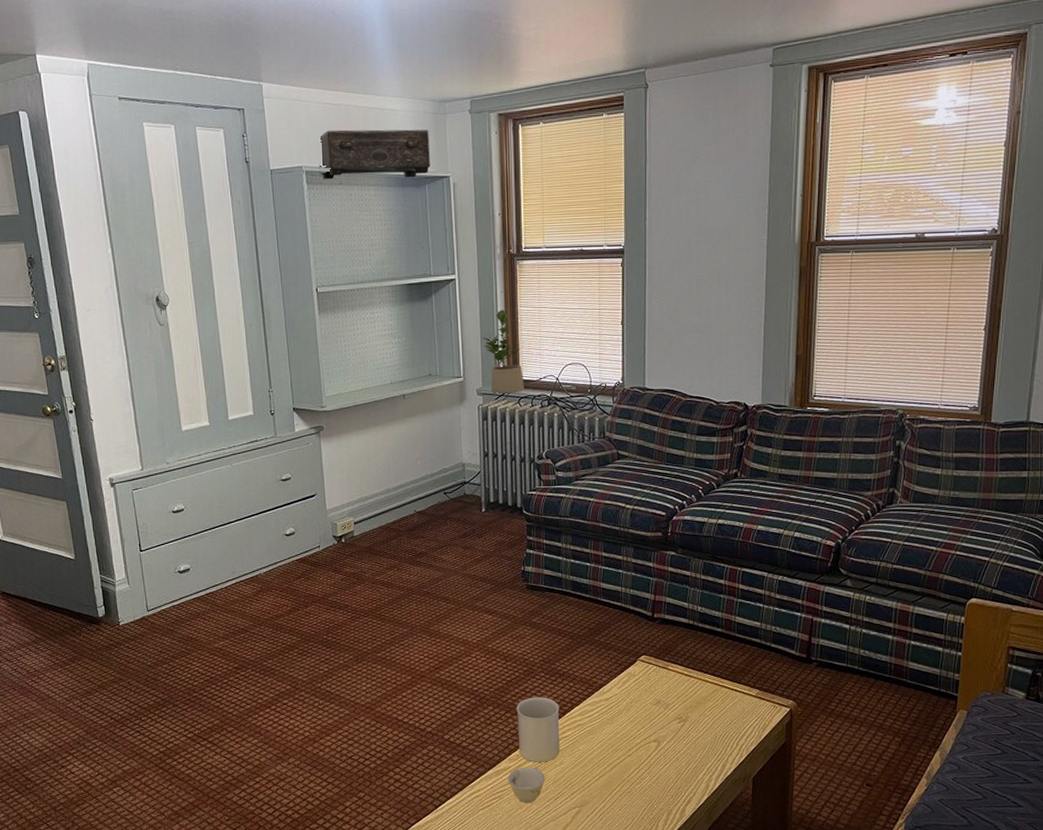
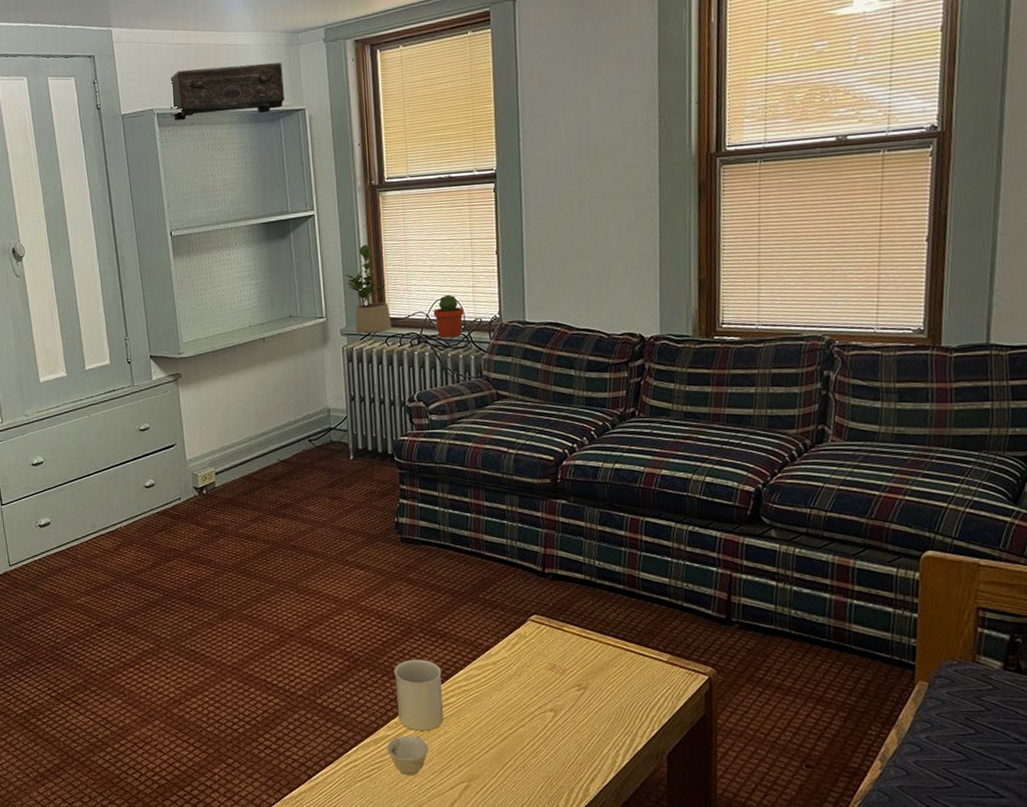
succulent plant: none [563,360,591,401] -> present [433,294,464,339]

